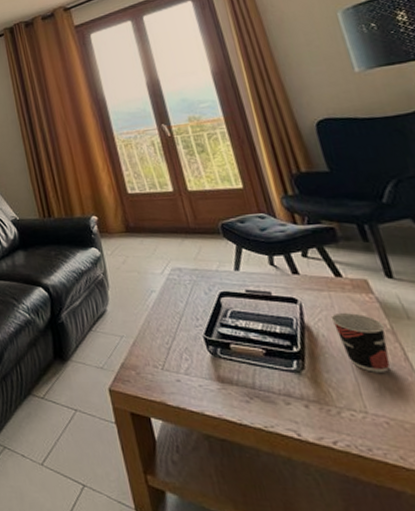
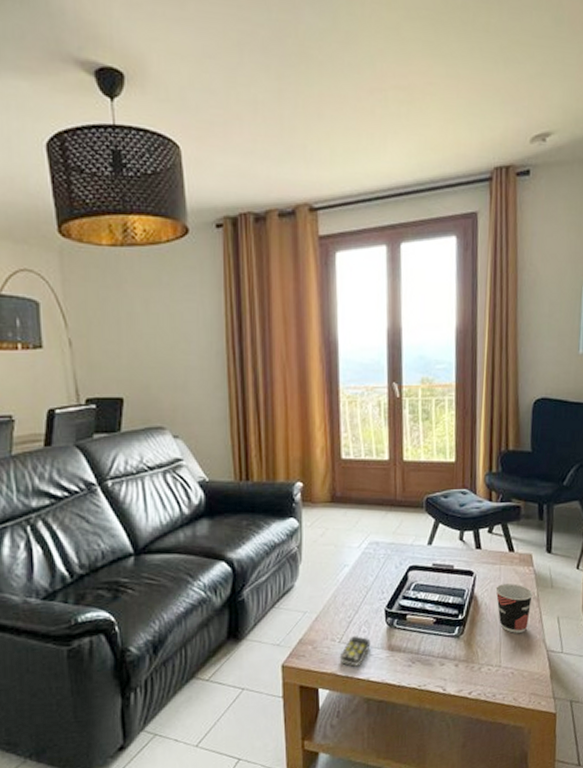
remote control: none [165,364,197,397] -> present [339,636,371,667]

